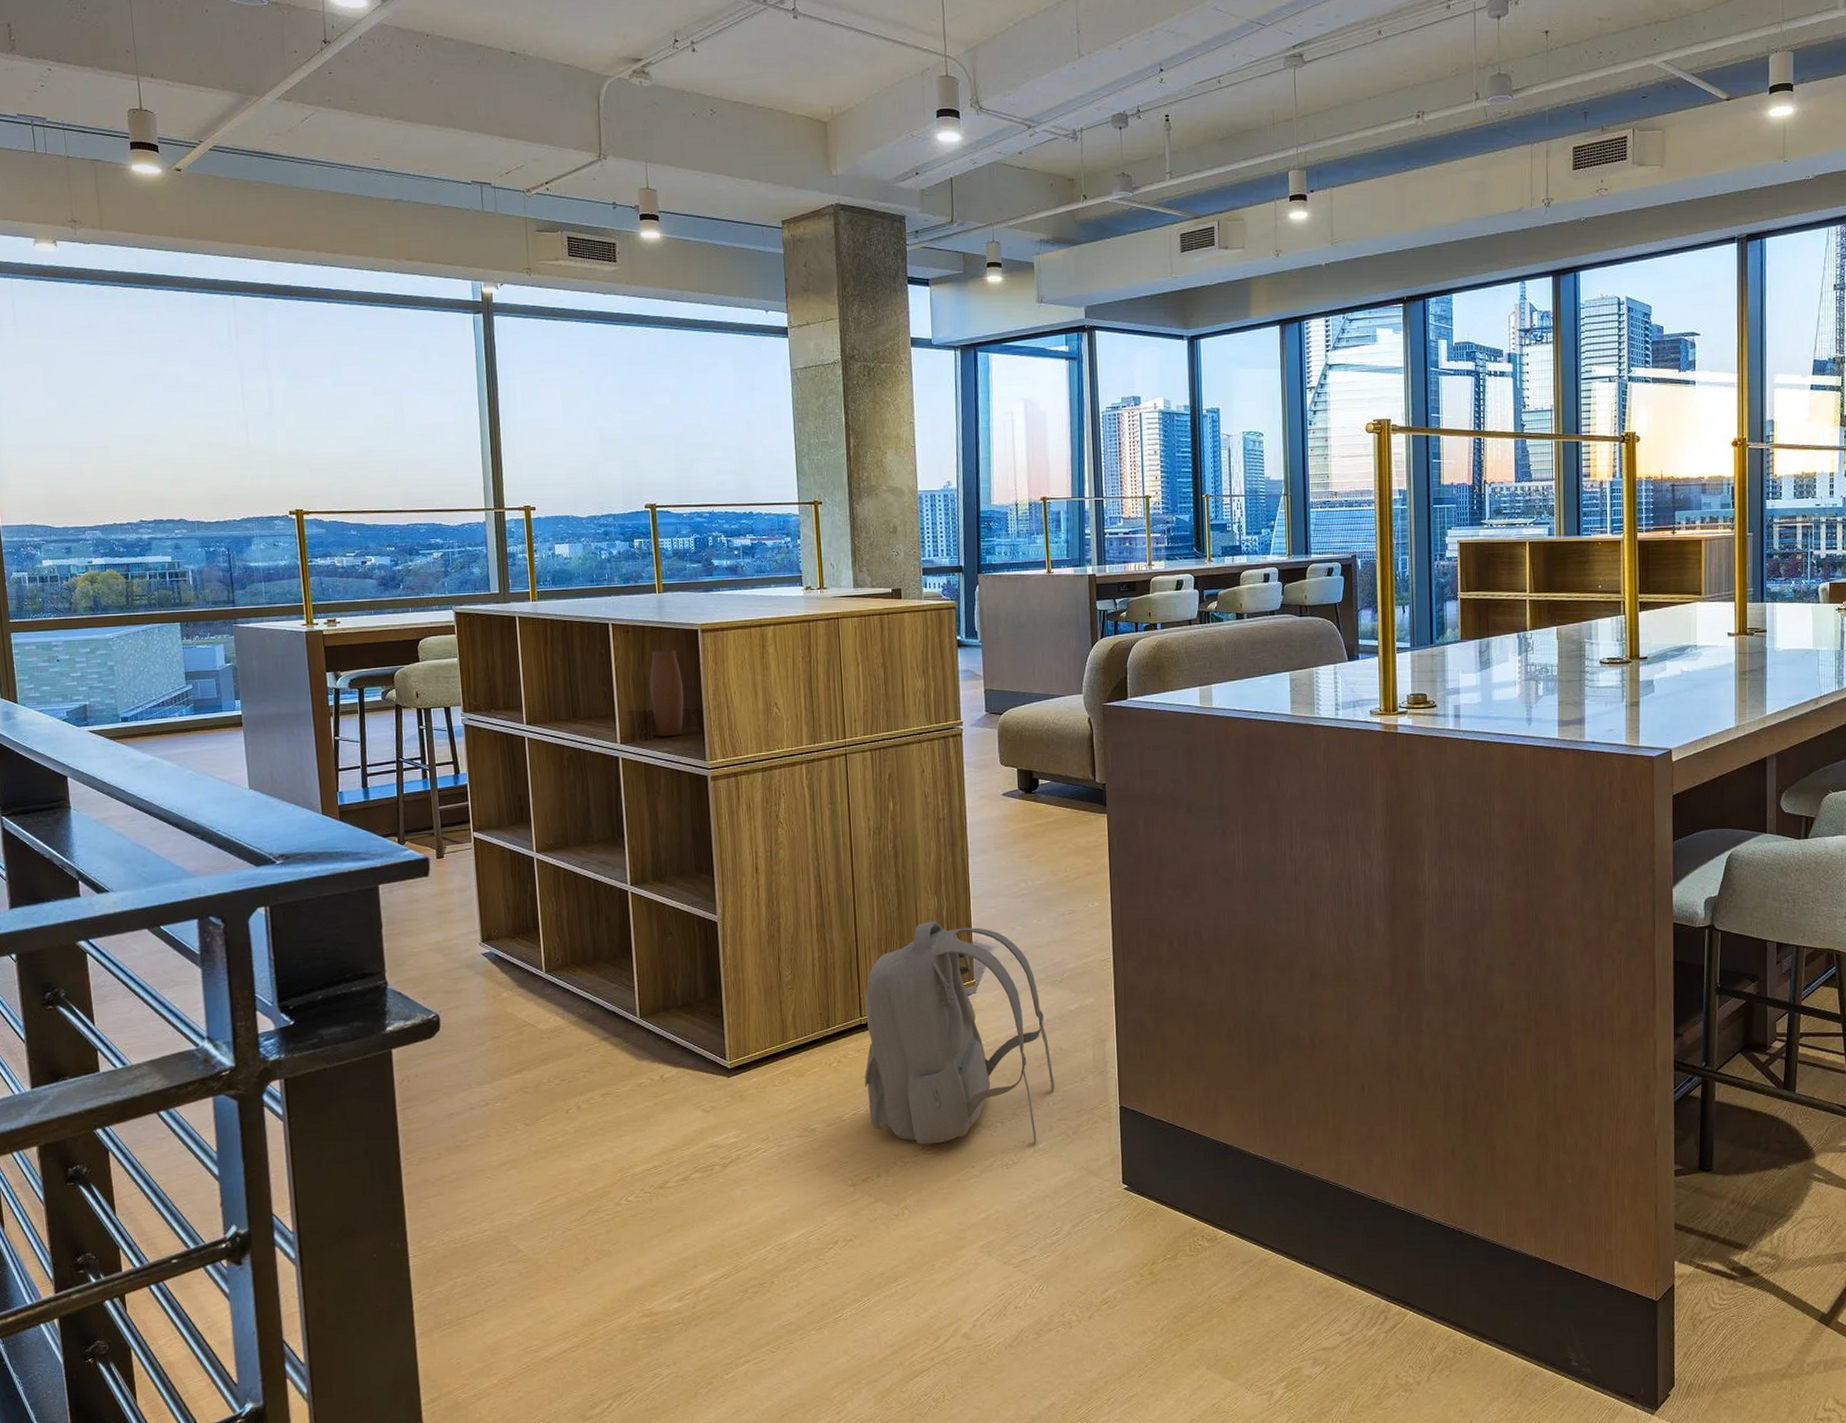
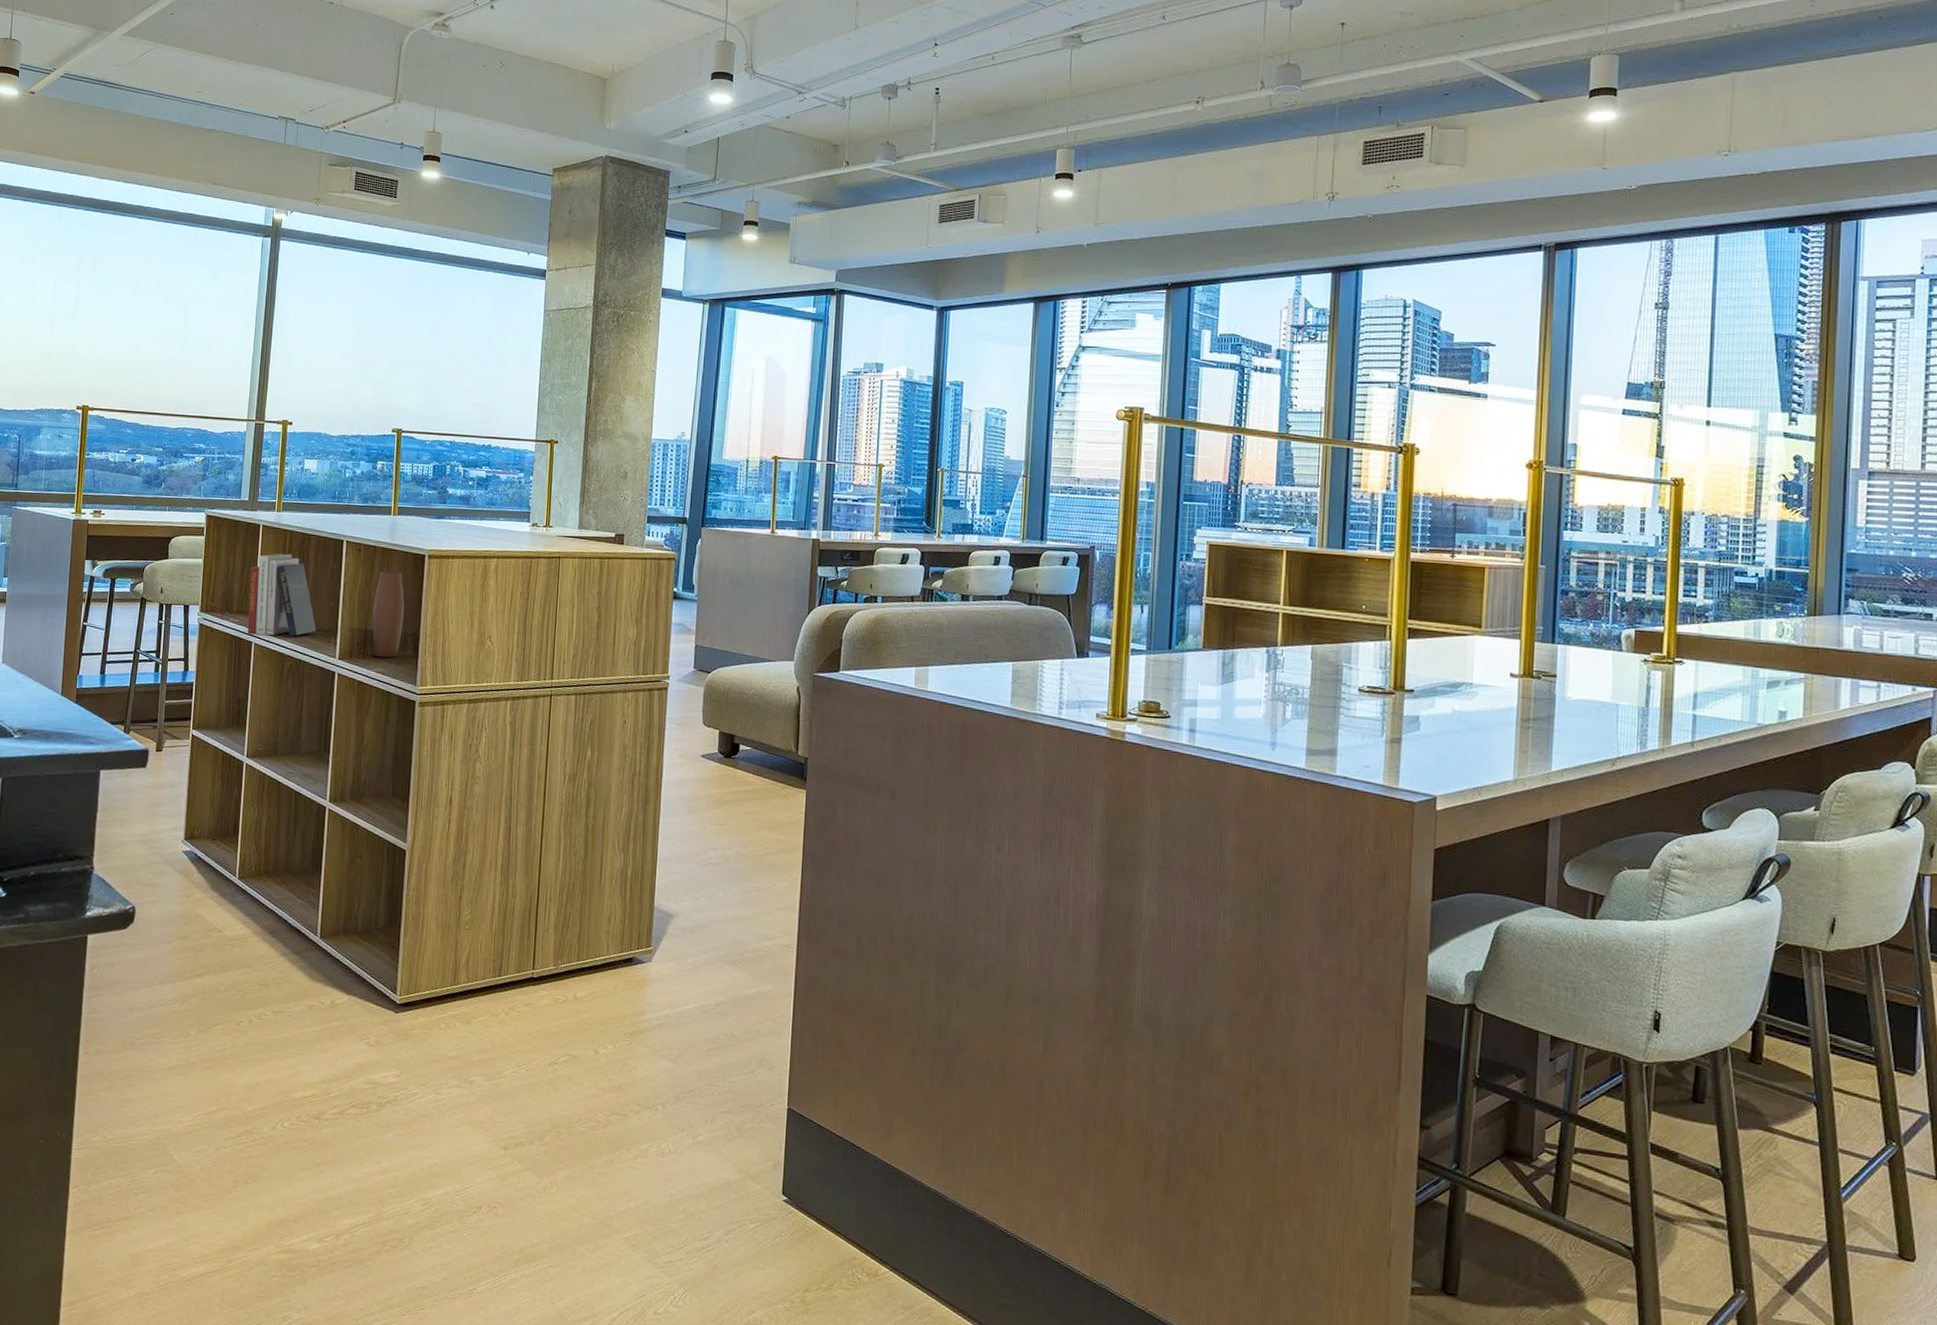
books: none [512,643,593,730] -> present [247,553,317,637]
backpack: present [864,921,1055,1145] -> none [528,878,722,1136]

